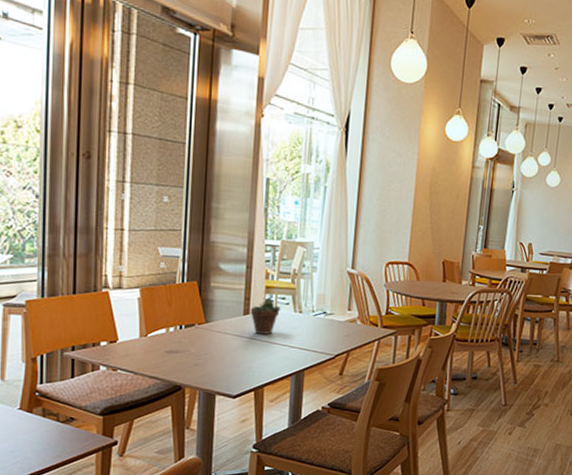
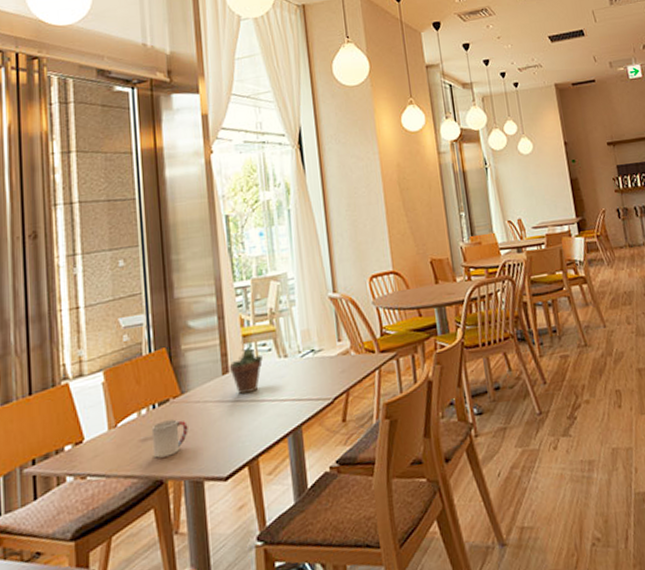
cup: none [175,340,208,369] -> present [151,419,188,458]

